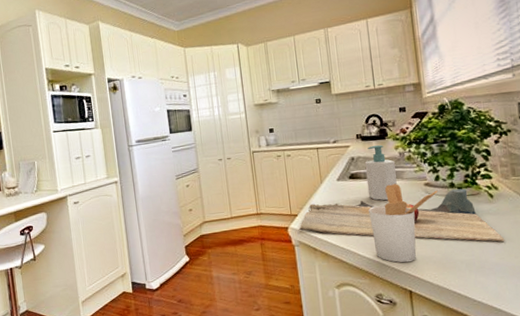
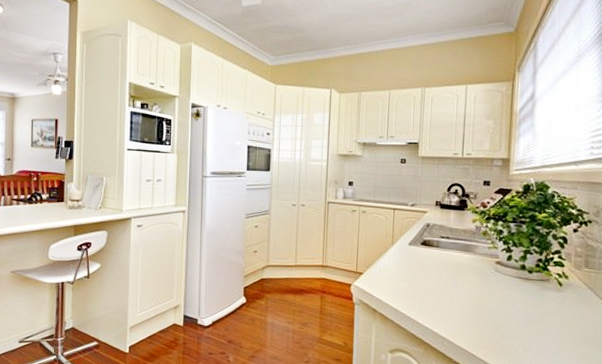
cutting board: present [299,188,505,242] -> none [362,264,566,331]
soap bottle: present [364,145,397,201] -> none [437,214,470,273]
utensil holder: present [368,184,438,263] -> none [434,257,508,338]

